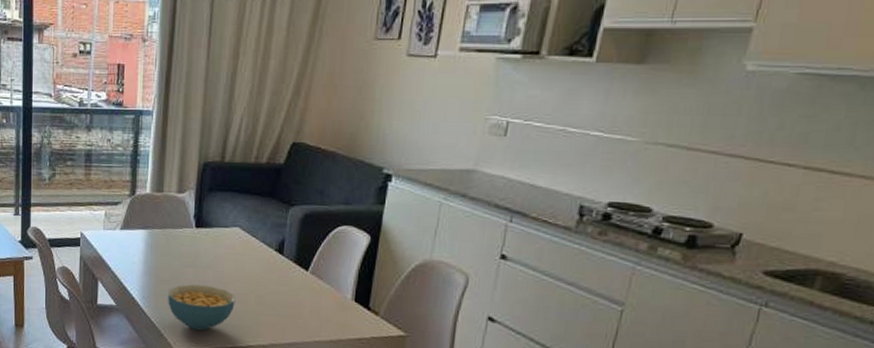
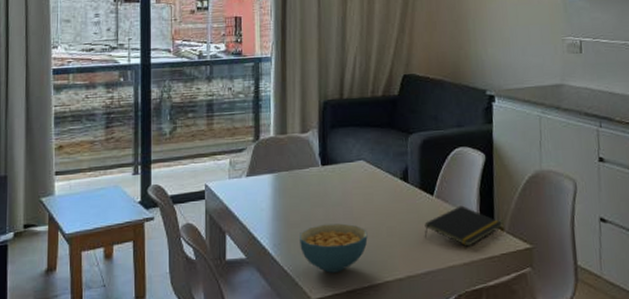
notepad: none [292,284,378,326] -> present [424,205,502,247]

